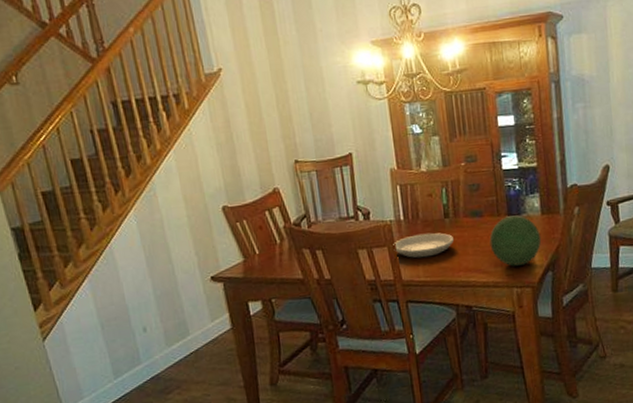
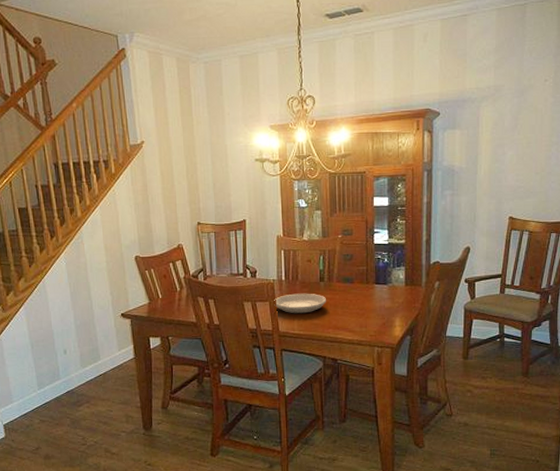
decorative orb: present [489,215,542,266] -> none [357,284,403,328]

